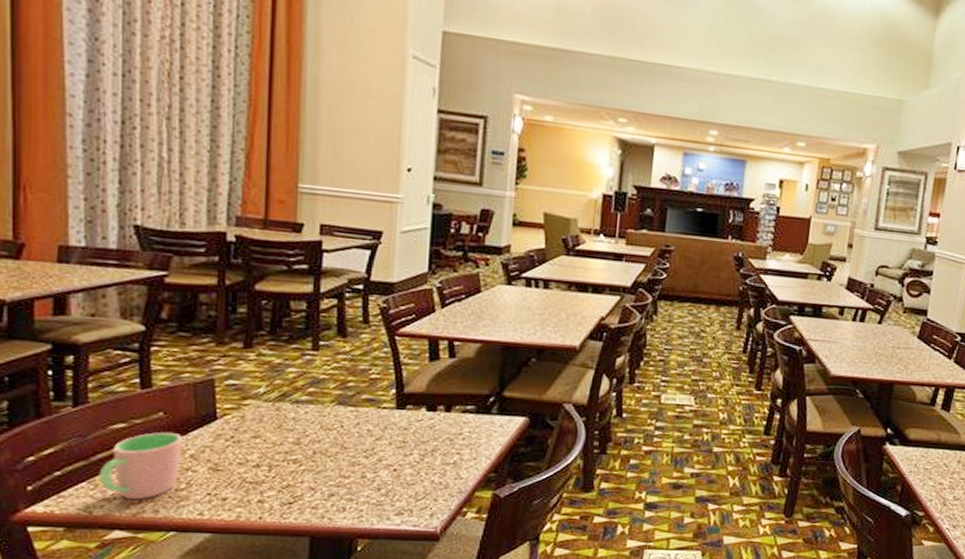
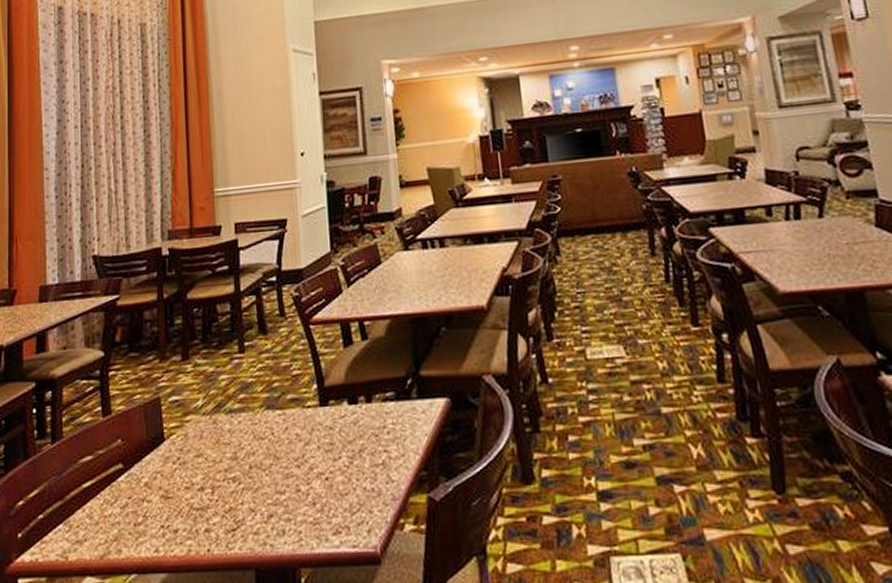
cup: present [99,431,182,500] -> none [72,459,138,540]

